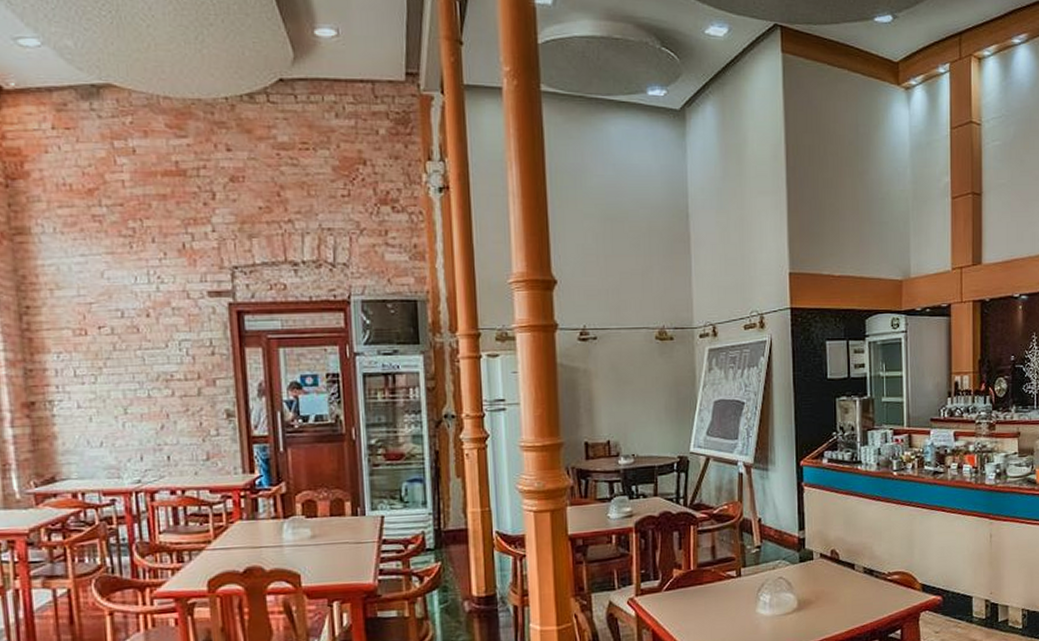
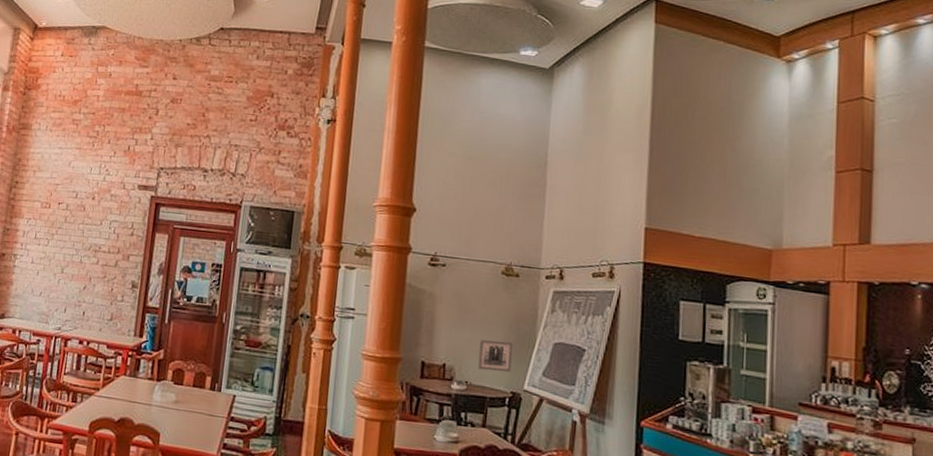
wall art: none [641,407,676,440] -> present [477,339,513,372]

